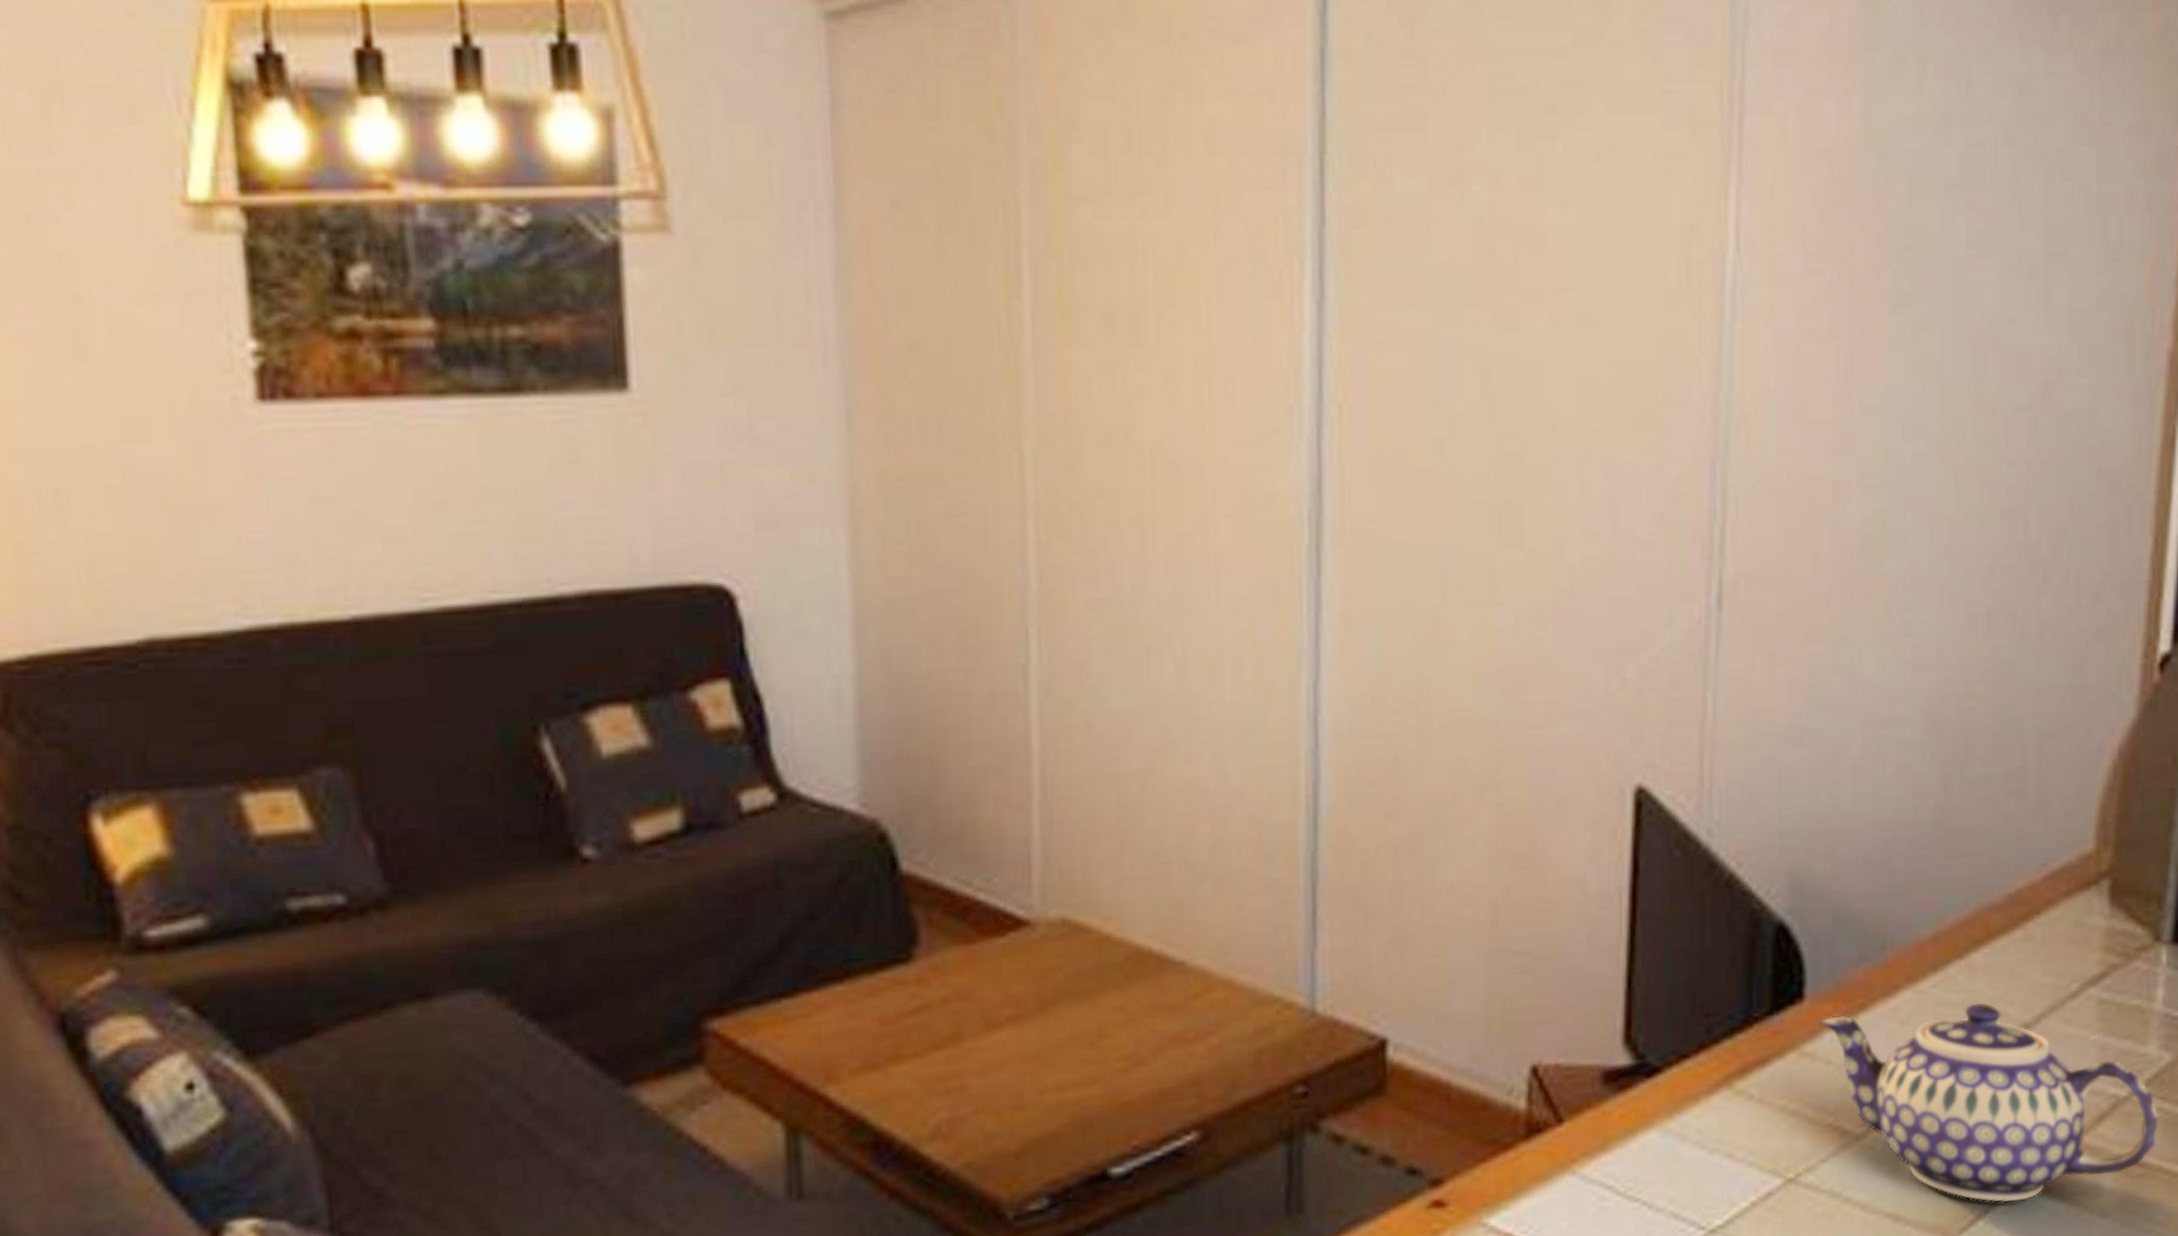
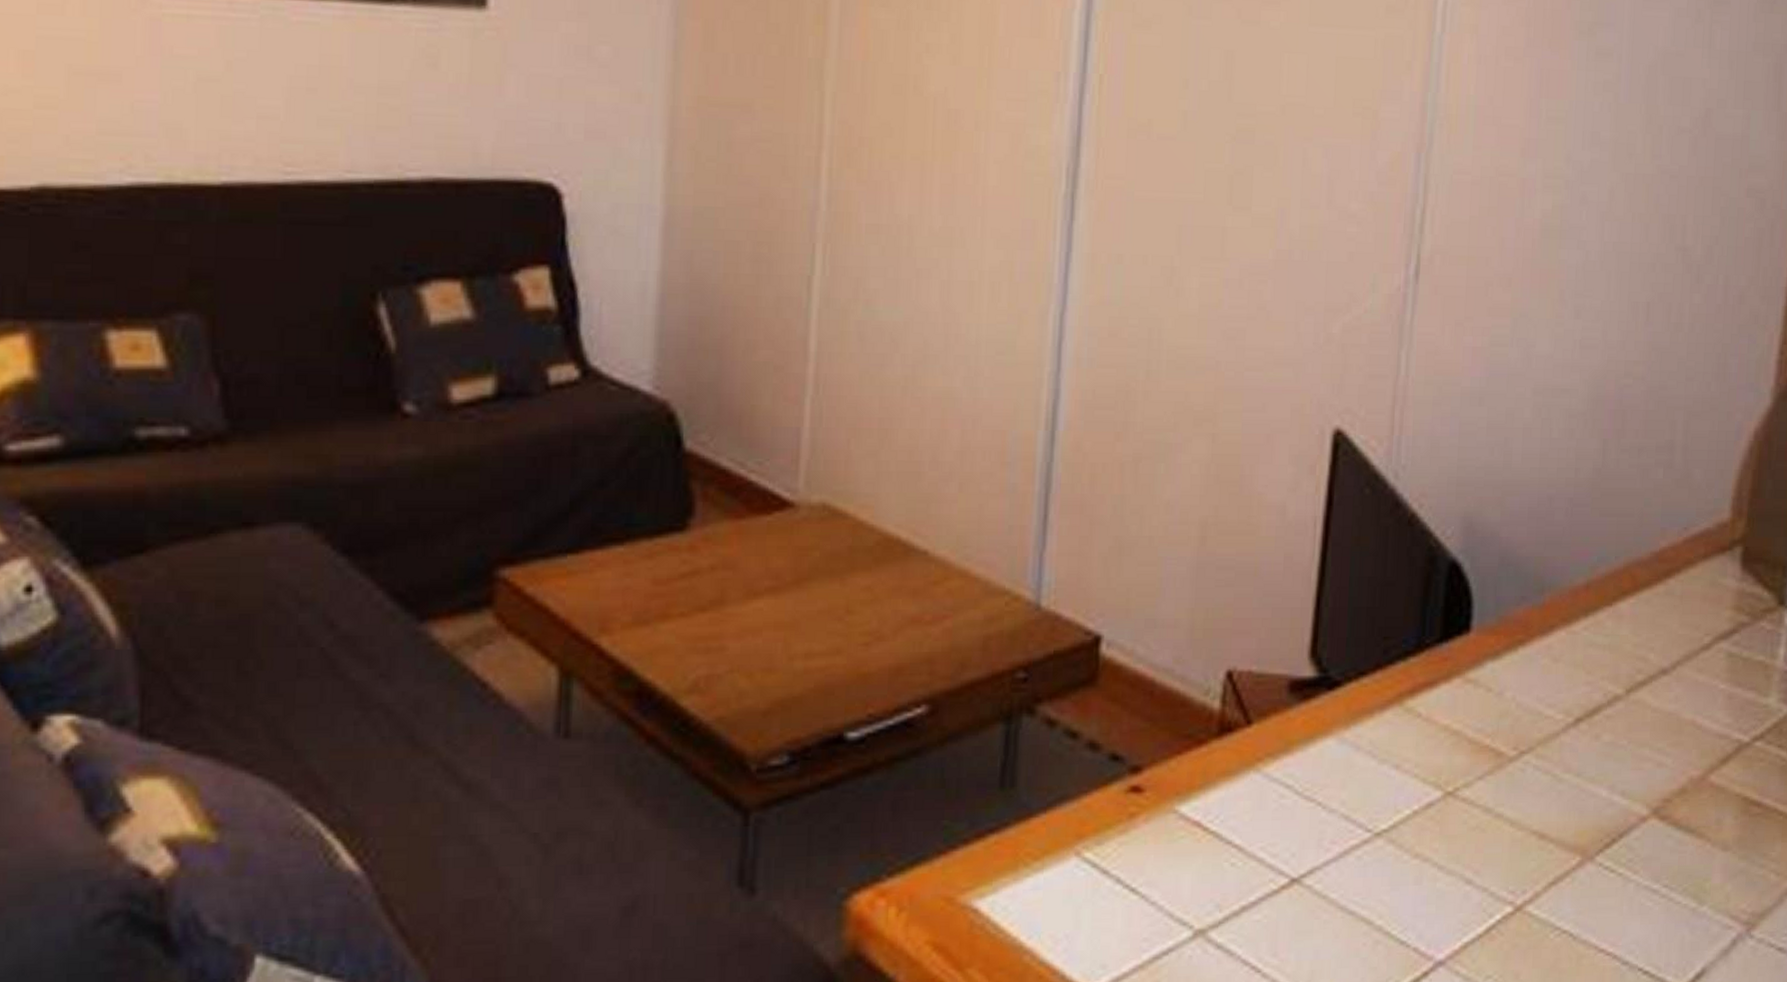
teapot: present [1819,1002,2160,1203] -> none [1482,647,1777,830]

